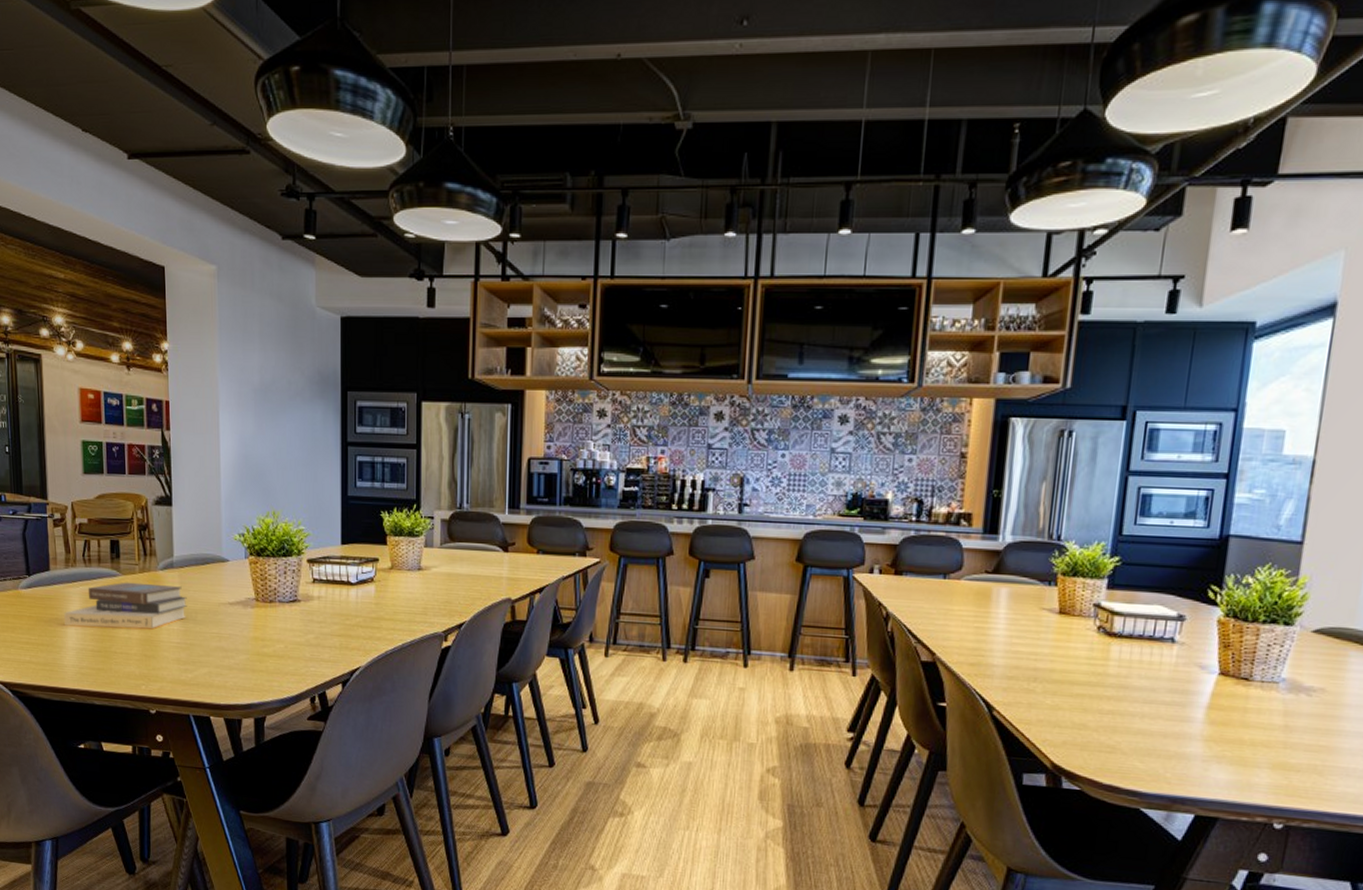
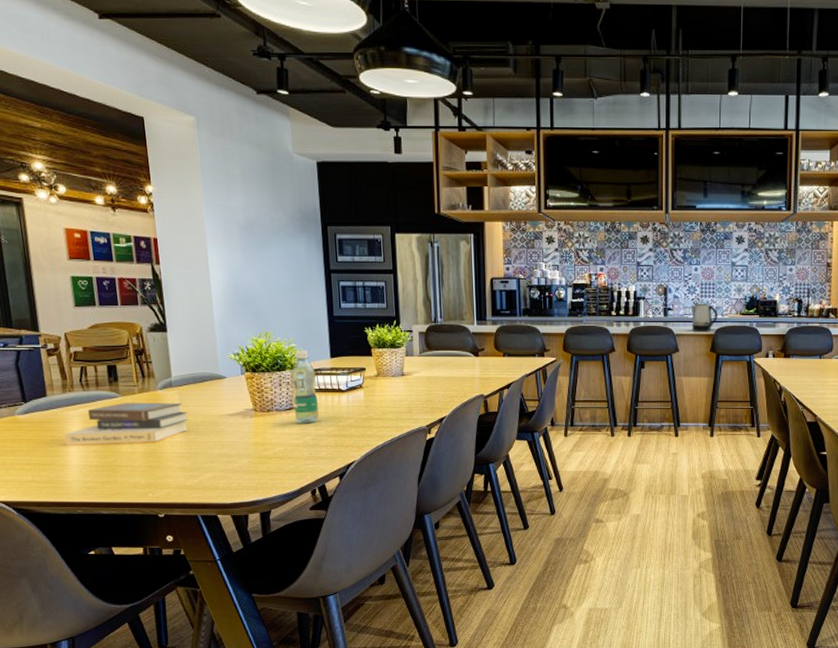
bottle: none [297,533,325,620] -> present [291,349,319,424]
kettle: none [772,498,808,536] -> present [691,303,718,332]

